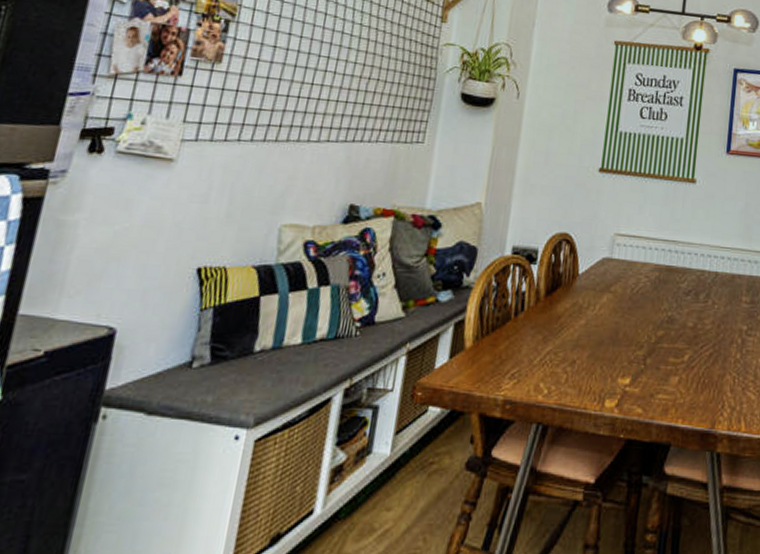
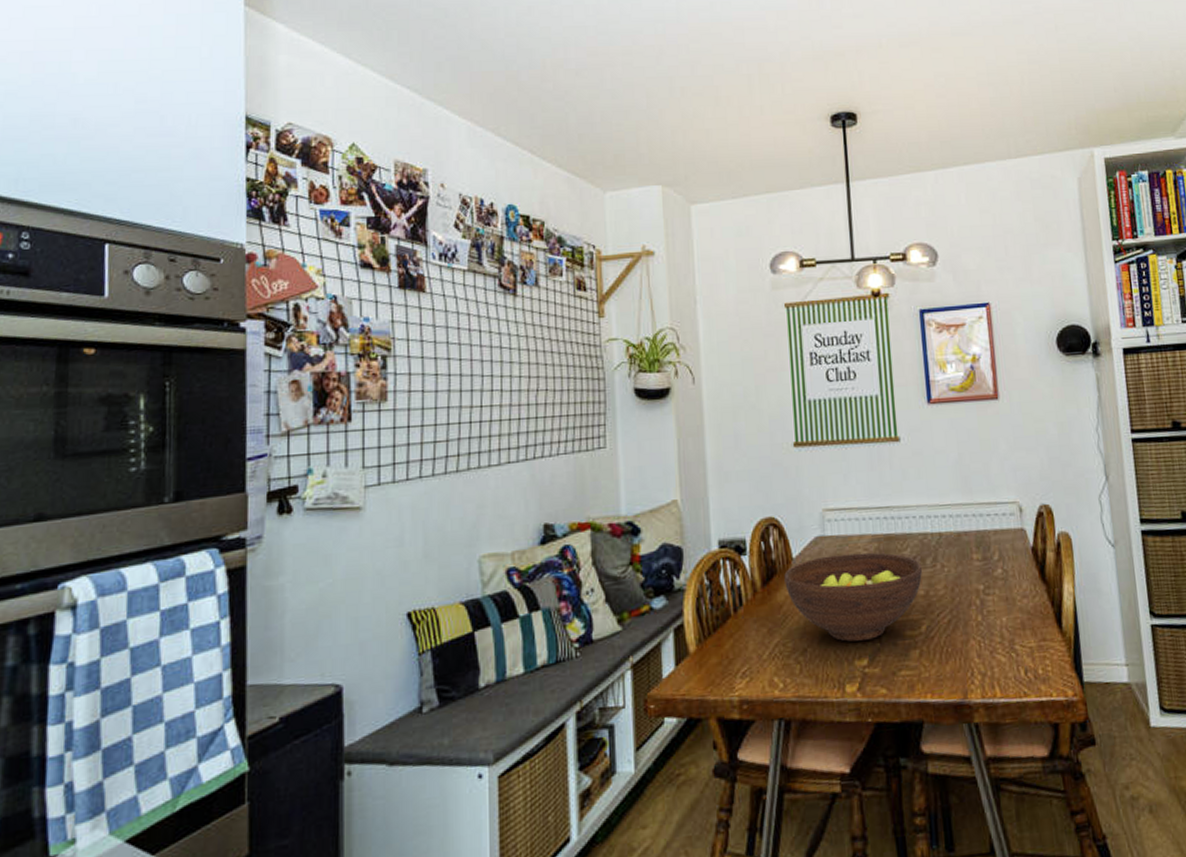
fruit bowl: none [567,277,695,361] -> present [784,552,922,642]

